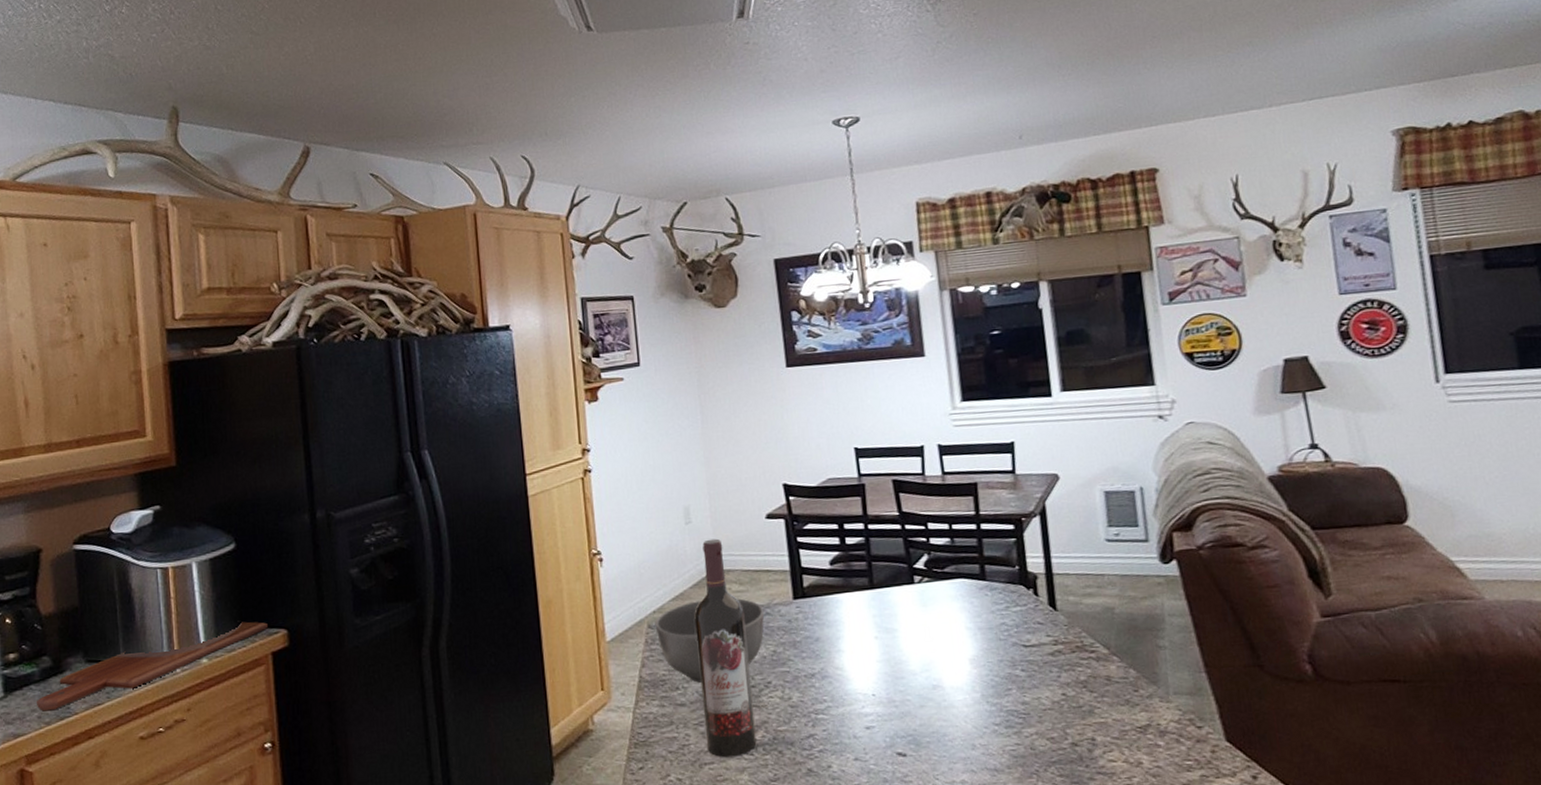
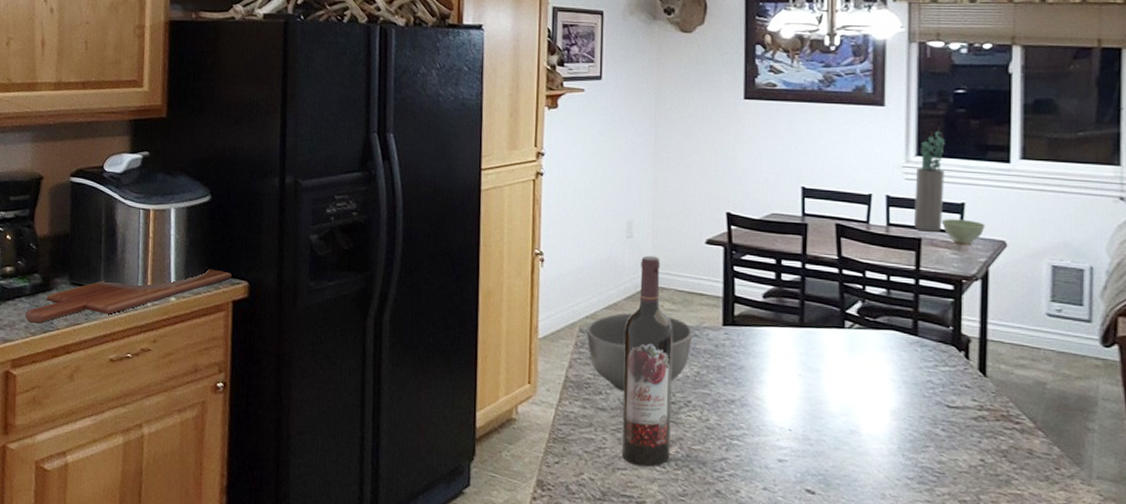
vase: none [963,370,996,477] -> present [913,127,945,233]
bowl: none [994,457,1037,484] -> present [941,219,985,246]

